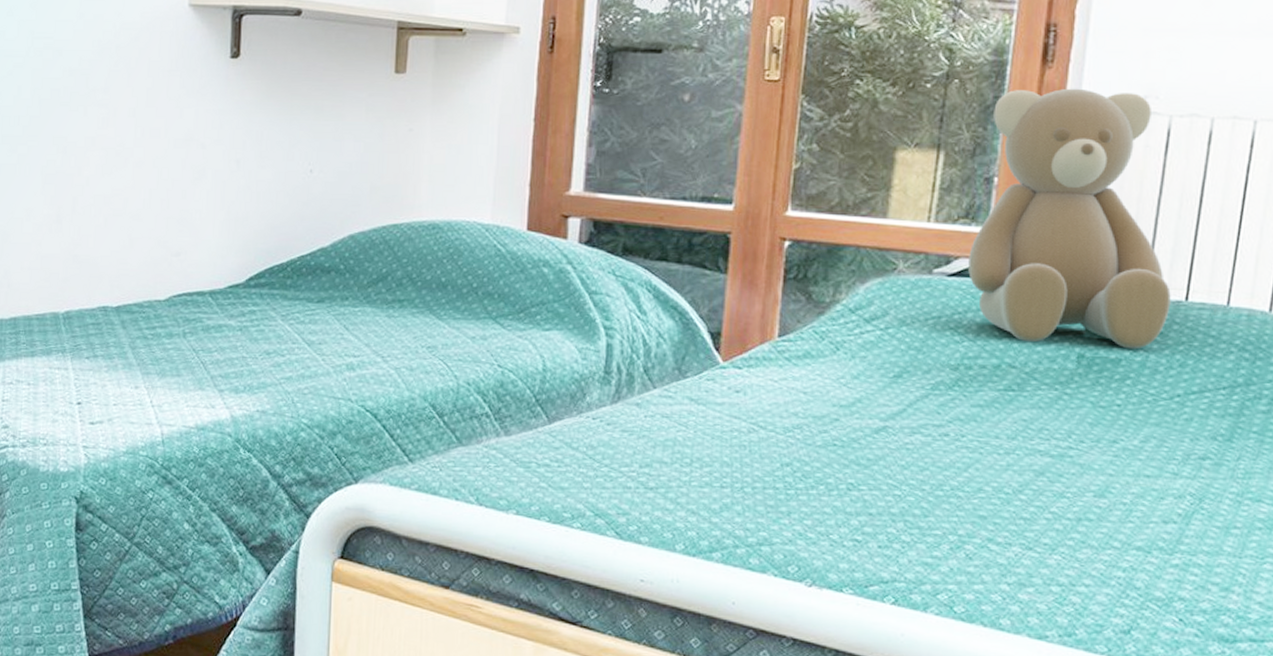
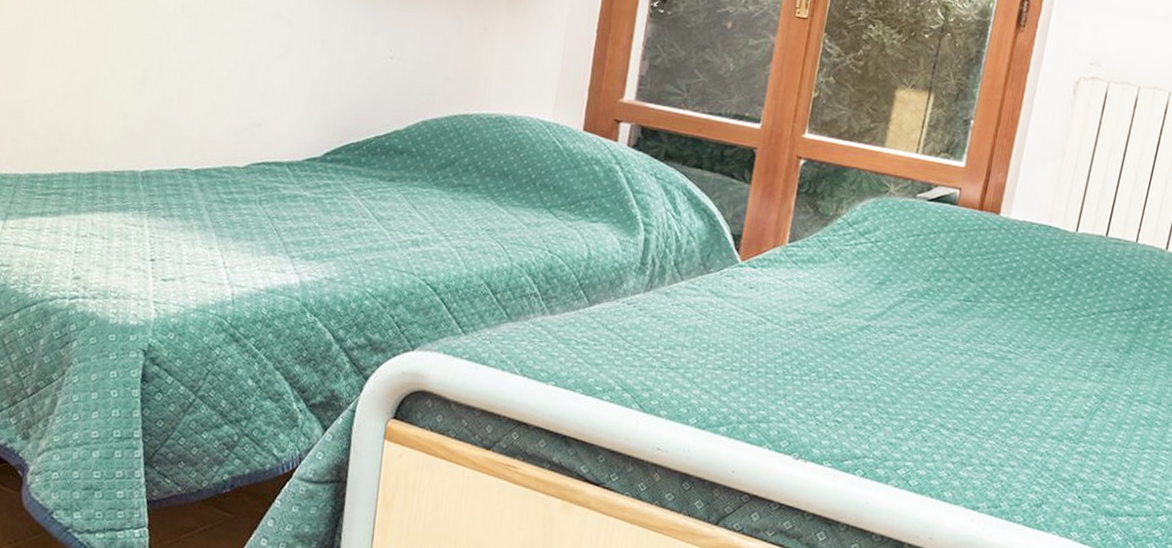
teddy bear: present [968,88,1171,349] -> none [944,47,1096,273]

